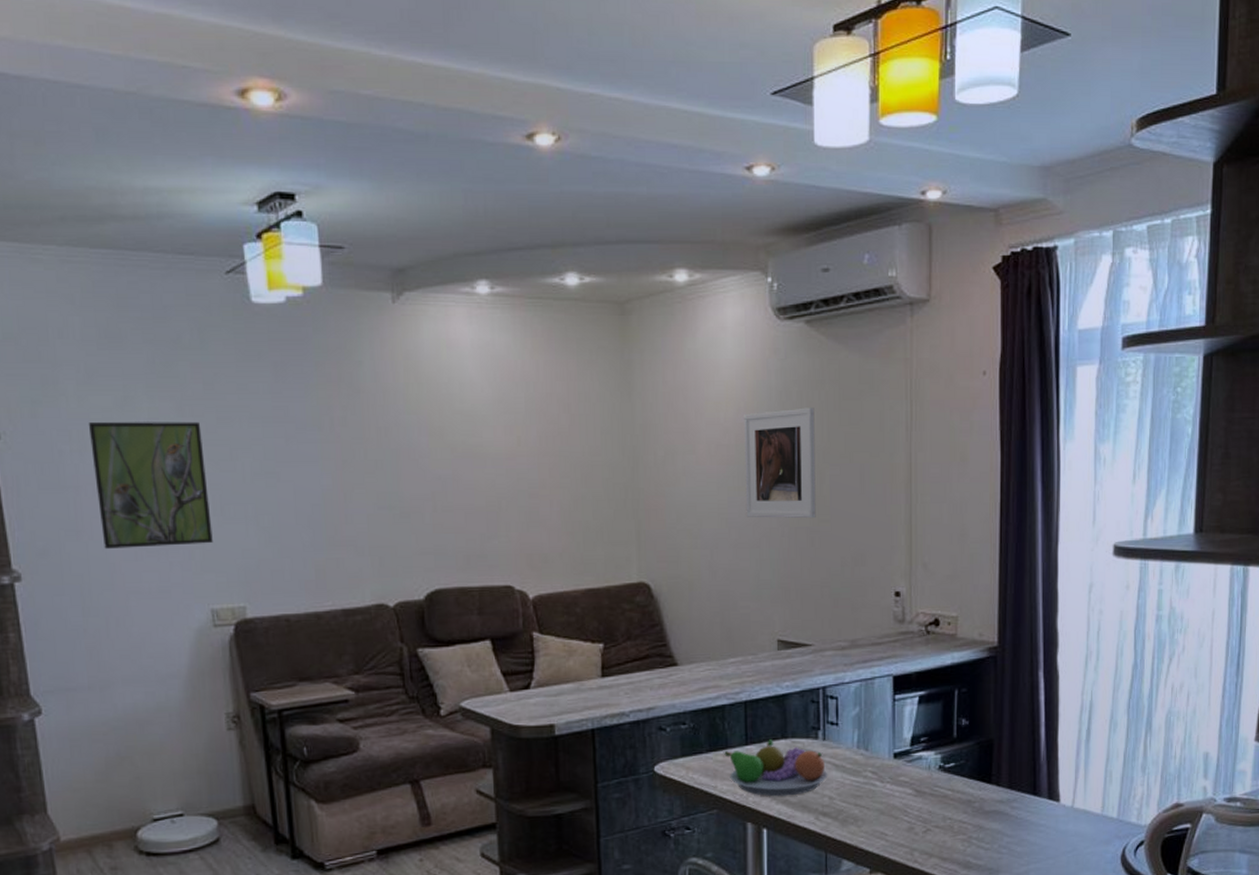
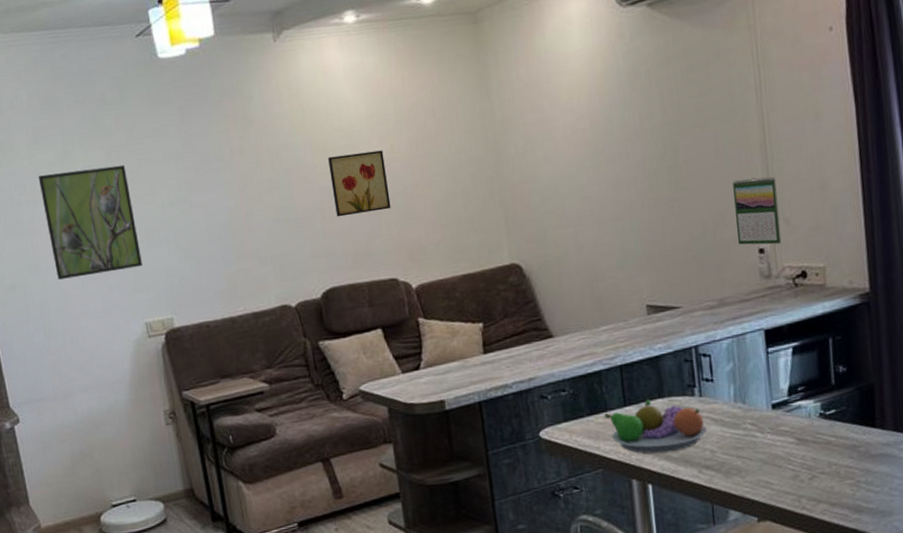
wall art: none [445,441,512,511] -> present [328,150,391,217]
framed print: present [744,407,816,519] -> none [596,84,674,194]
calendar: none [875,517,918,589] -> present [733,176,782,245]

